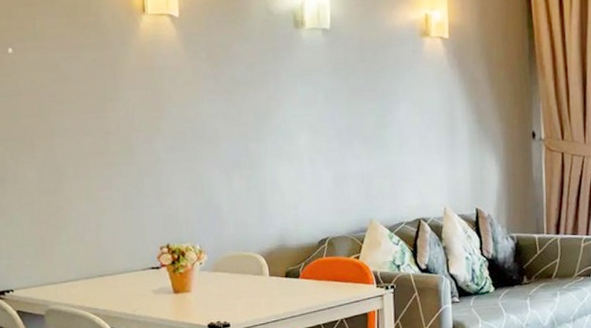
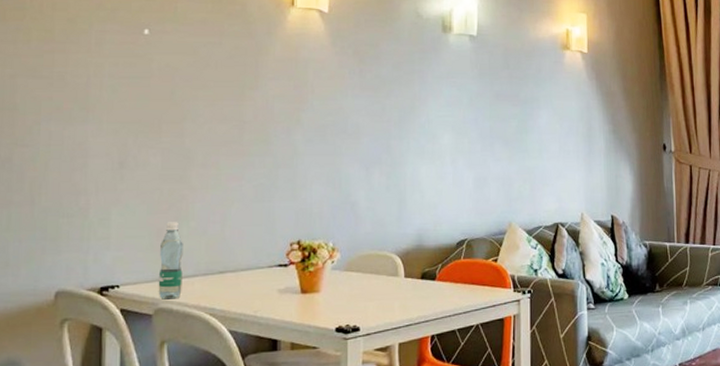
bottle: none [44,231,68,301] -> present [158,222,183,300]

